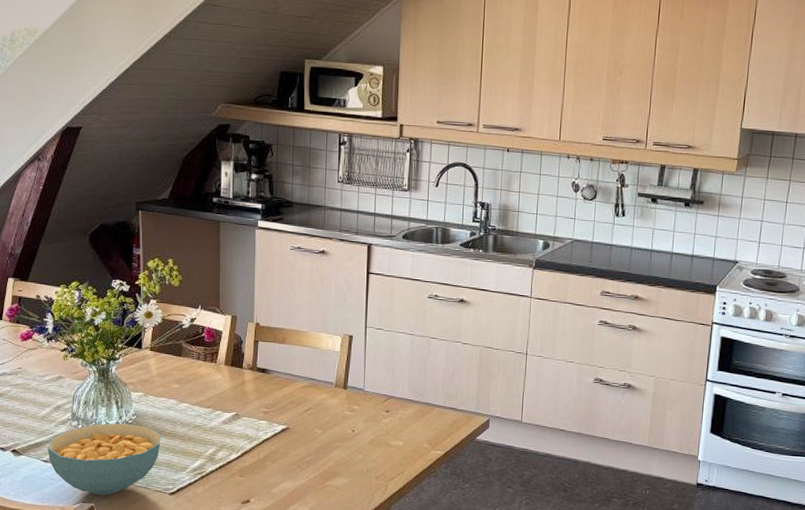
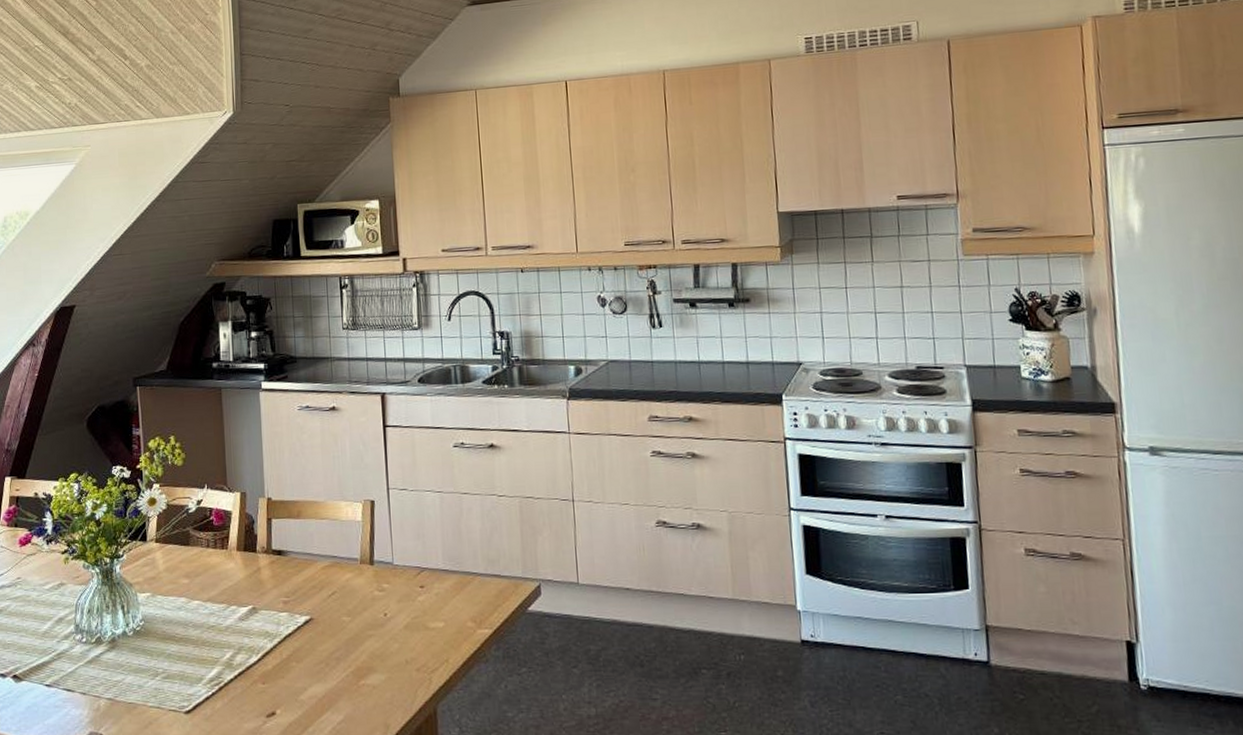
cereal bowl: present [47,423,161,495] -> none [50,631,173,721]

